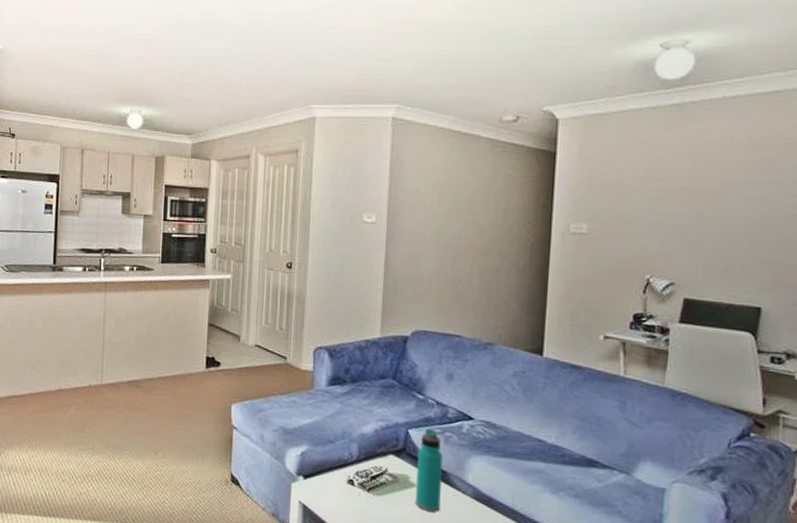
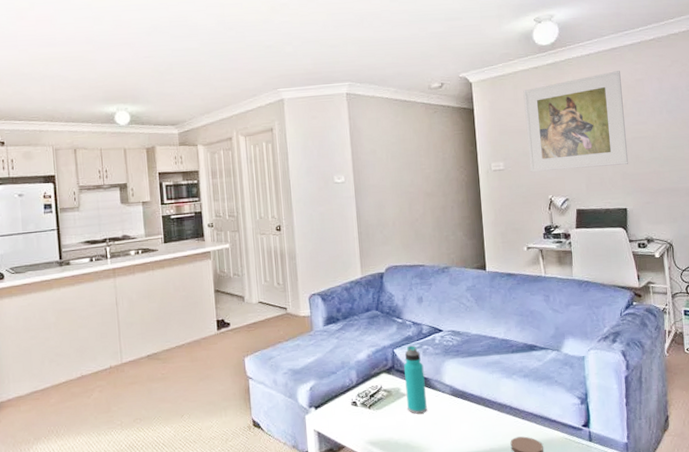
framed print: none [623,122,781,249] -> present [523,71,629,173]

